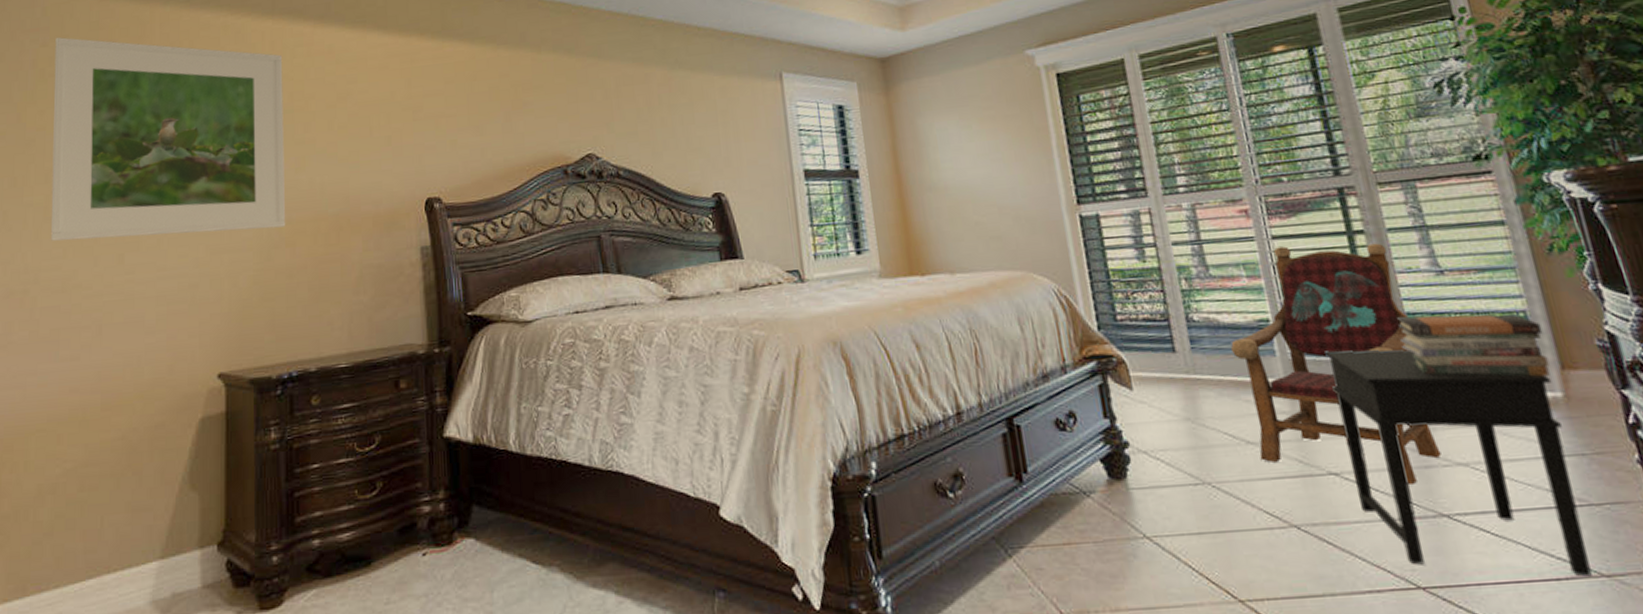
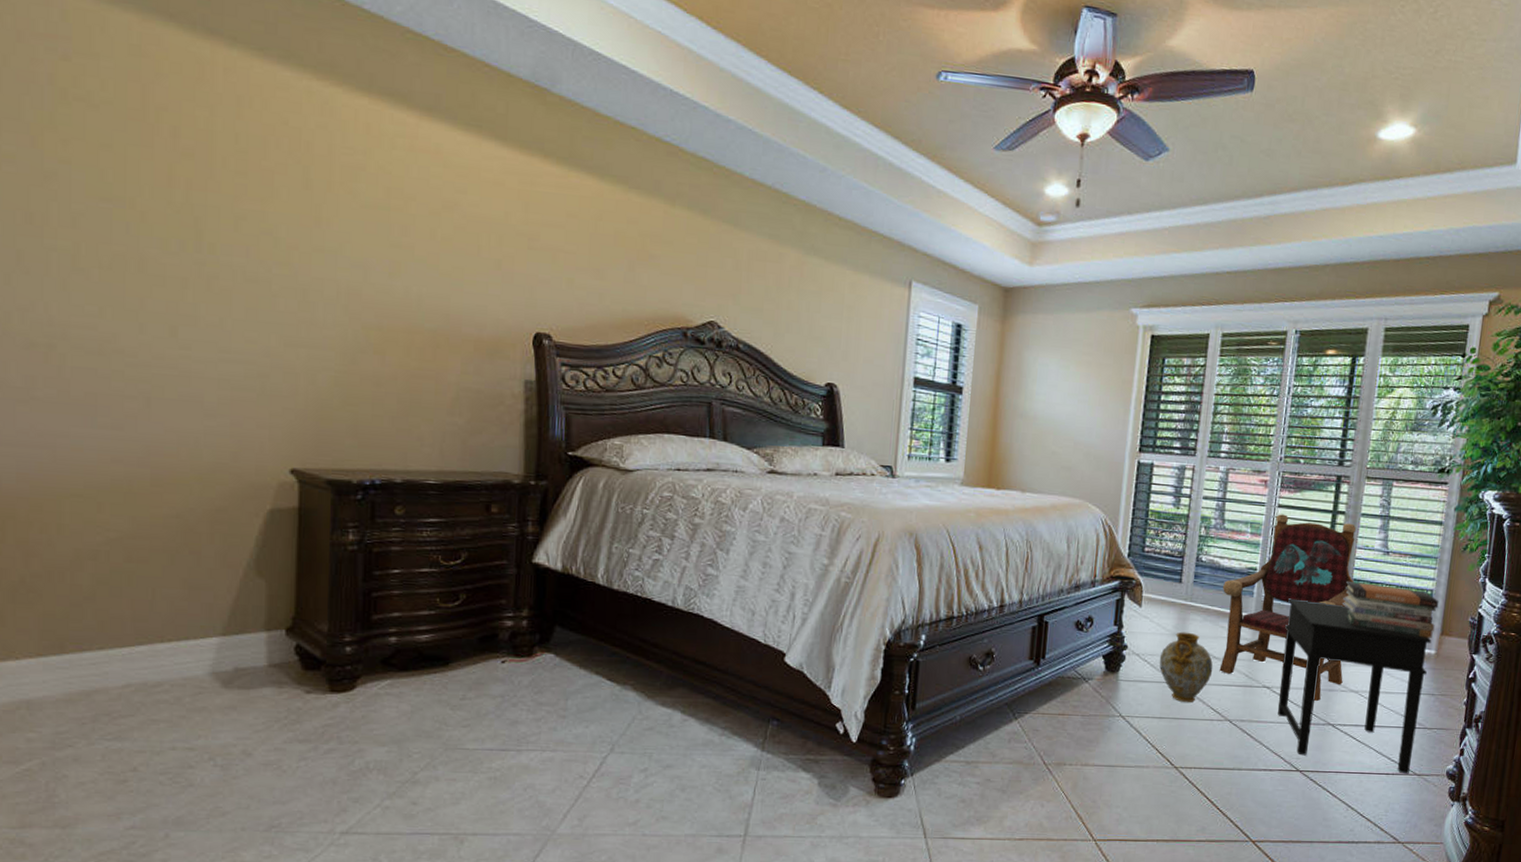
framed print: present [50,37,286,241] -> none [80,52,380,332]
ceramic jug: none [1174,413,1252,509] -> present [1159,631,1213,703]

